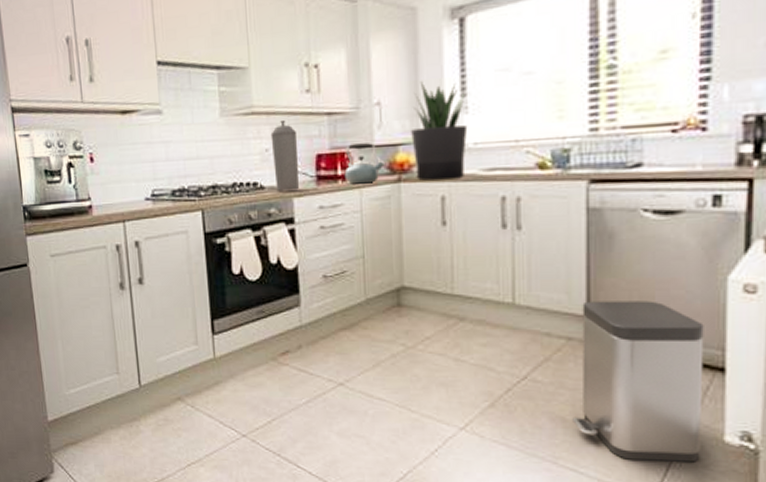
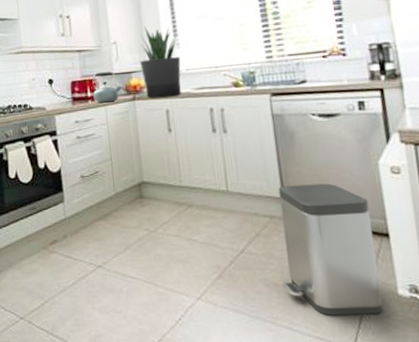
canister: present [270,119,299,191] -> none [36,56,59,111]

